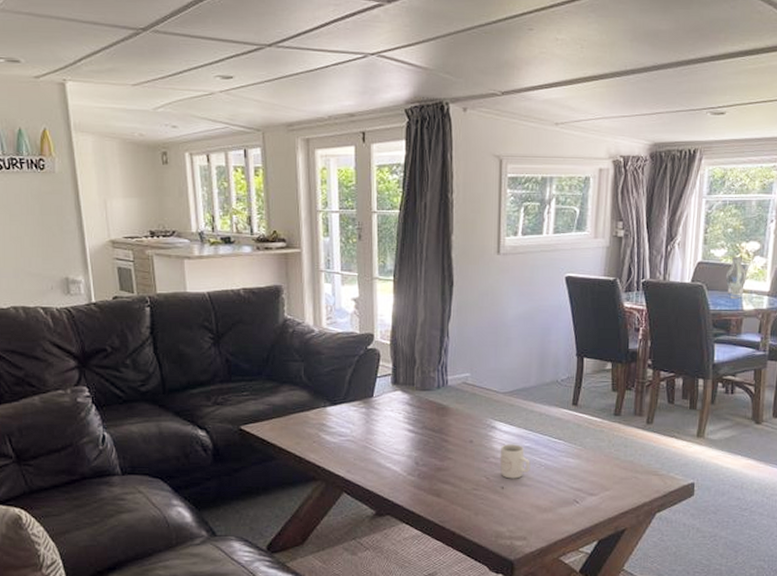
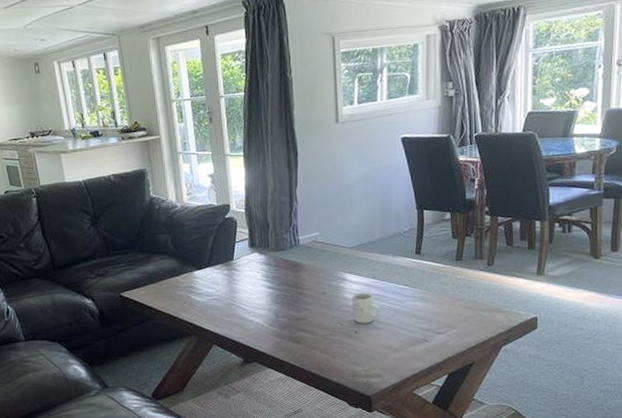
vase: present [725,257,746,299] -> none [556,103,577,144]

